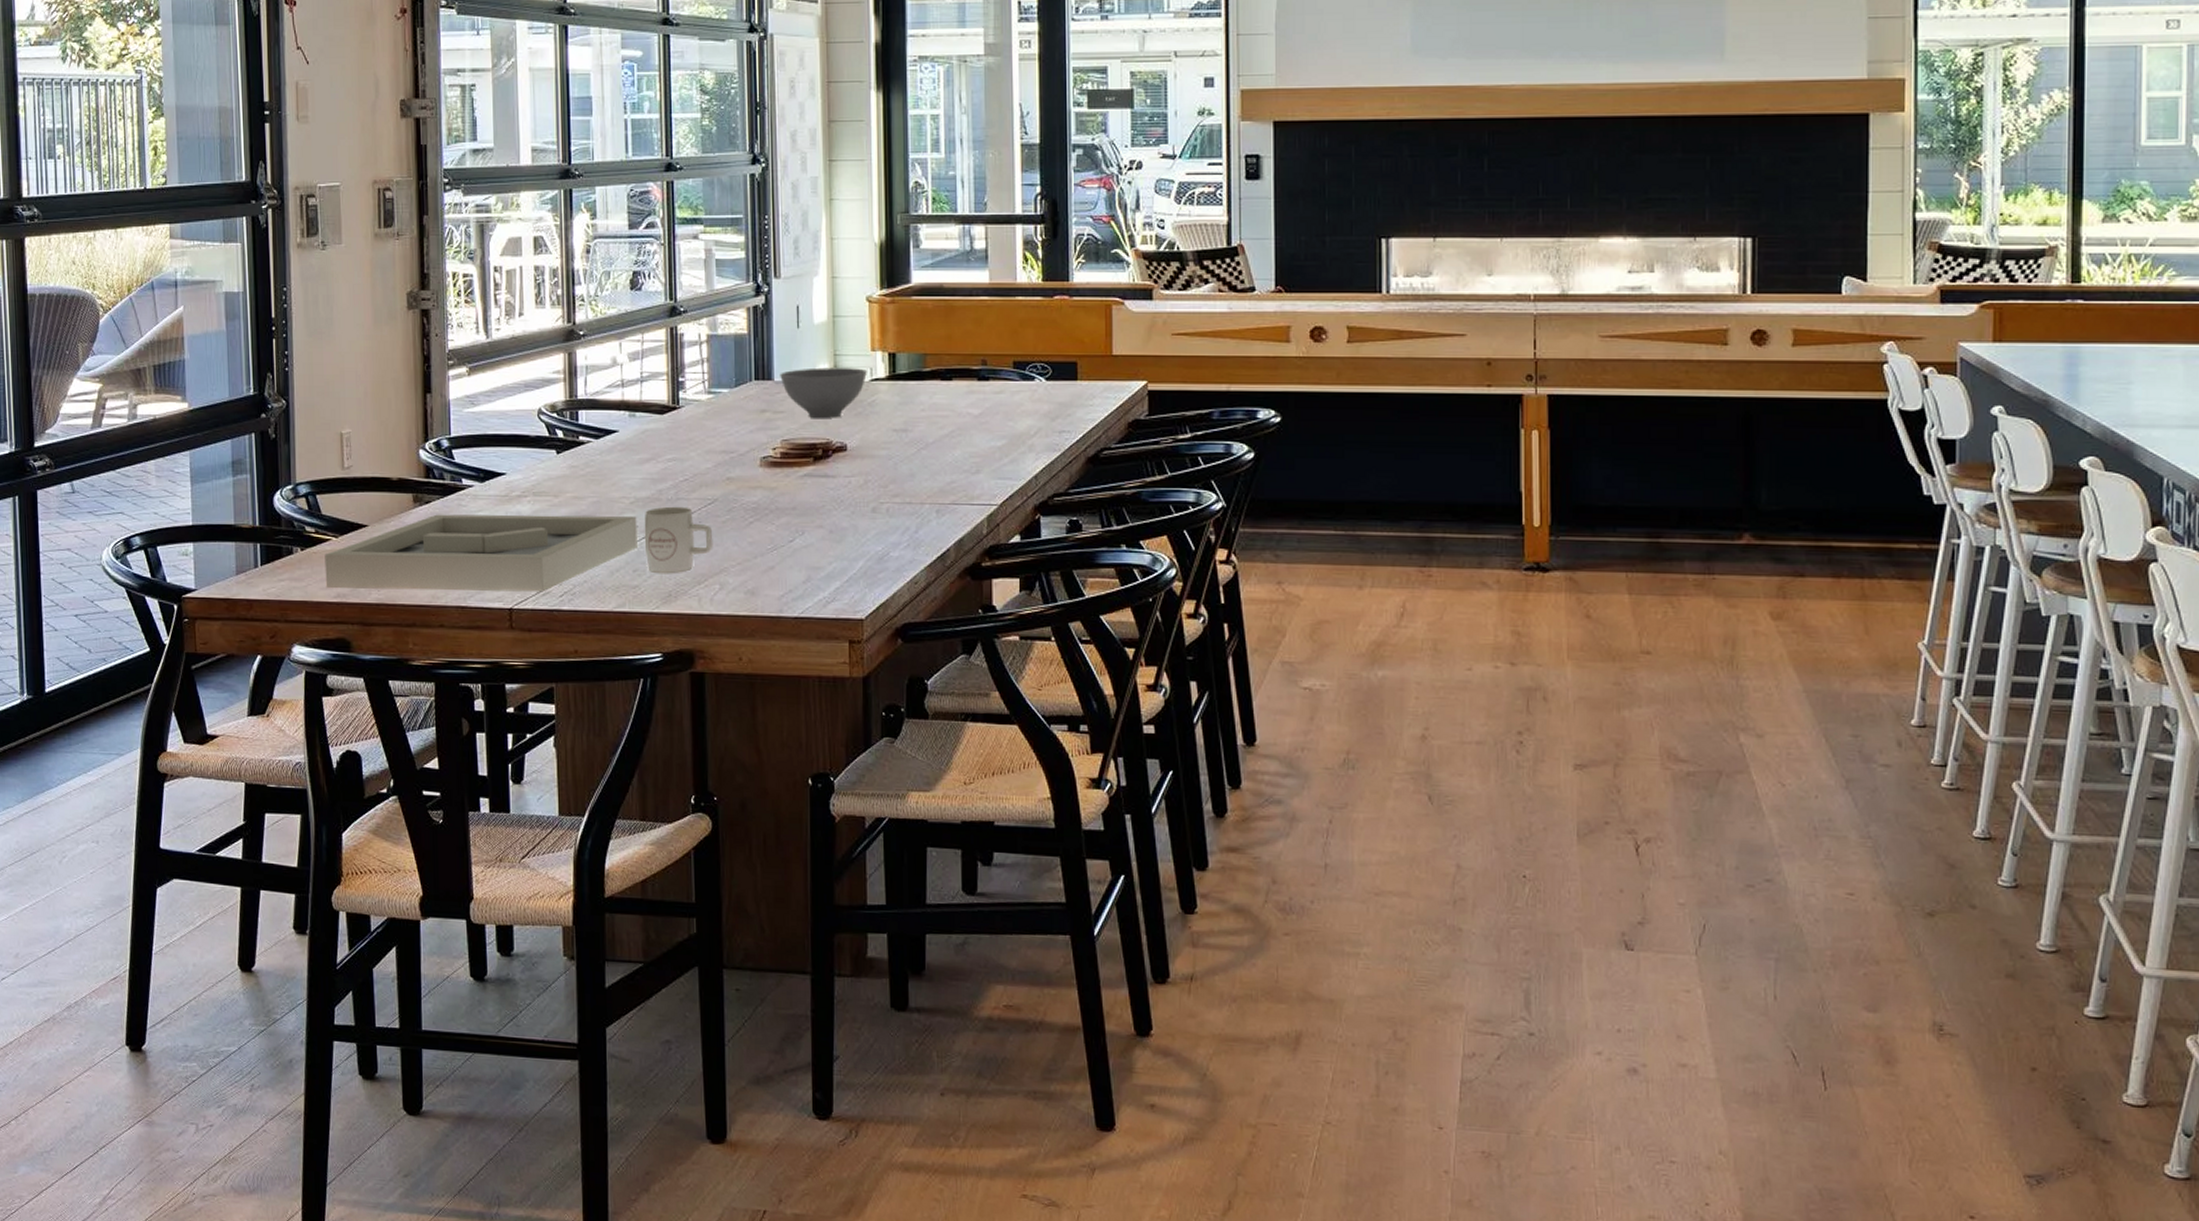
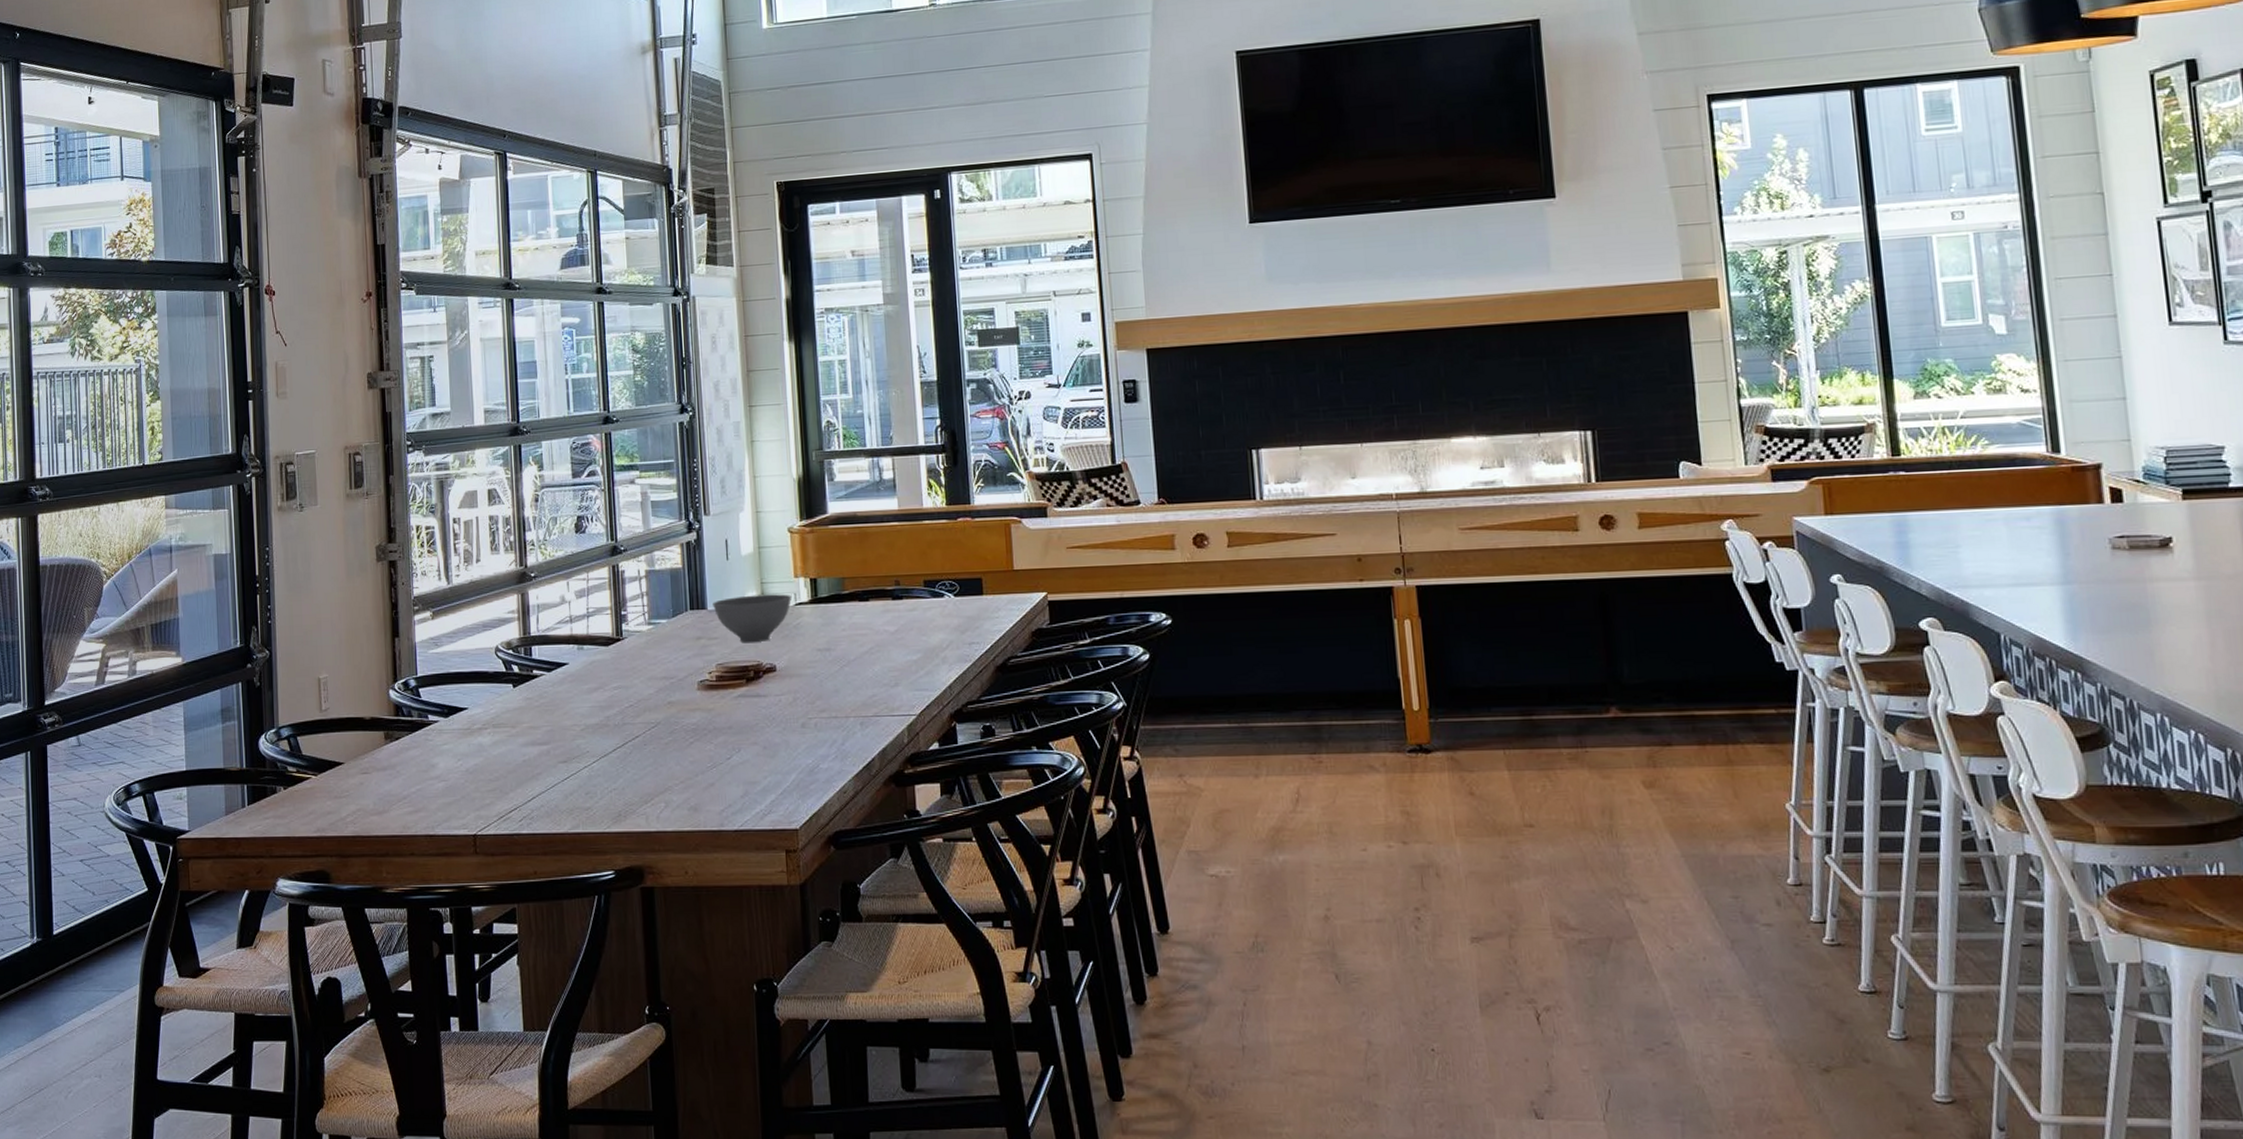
decorative tray: present [324,514,638,592] -> none [305,743,589,824]
mug: present [644,506,713,574] -> none [594,731,658,796]

